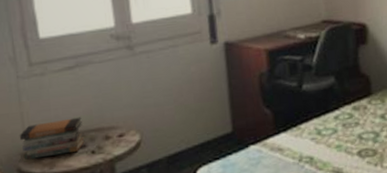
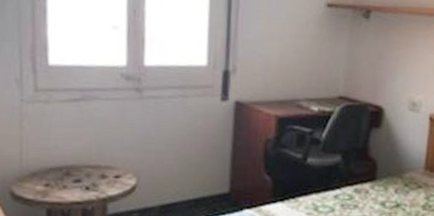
book stack: present [19,117,85,160] -> none [16,150,81,186]

